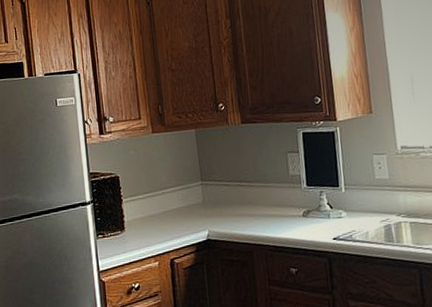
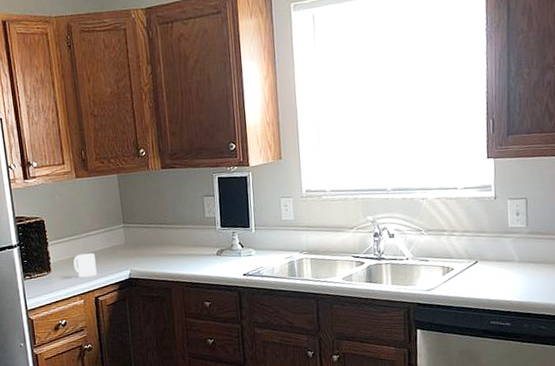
mug: none [148,211,173,238] -> present [73,253,97,277]

